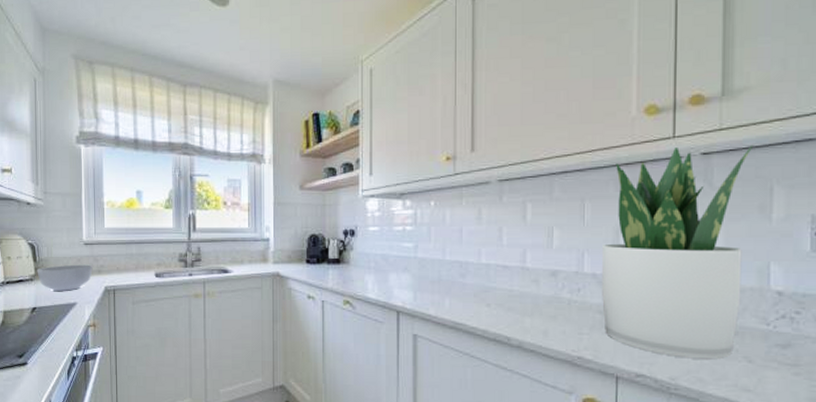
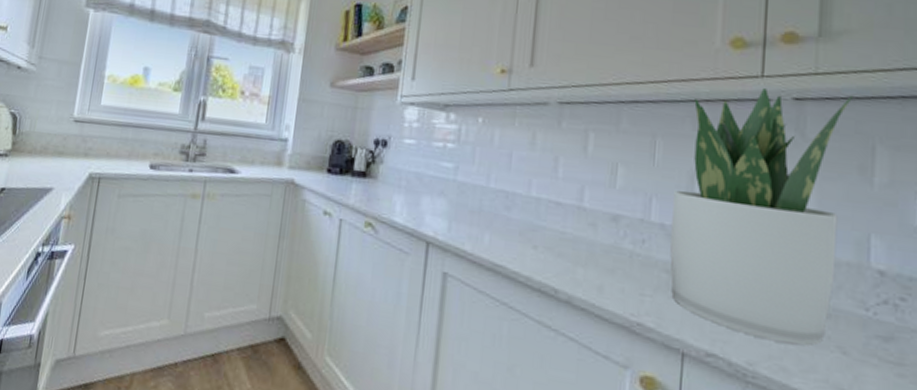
bowl: present [37,264,93,292] -> none [14,142,80,174]

